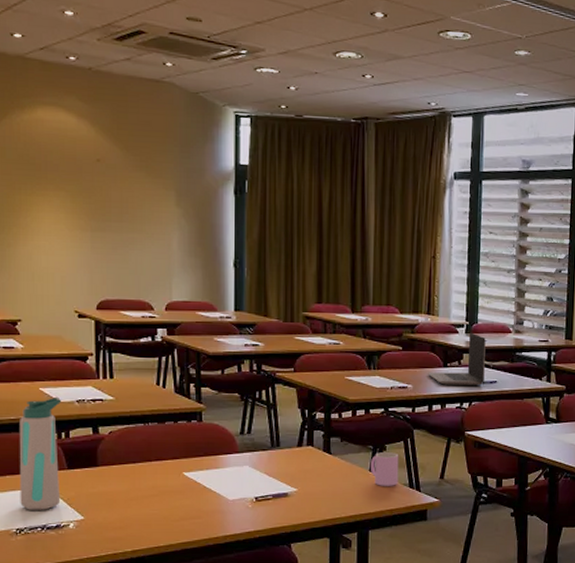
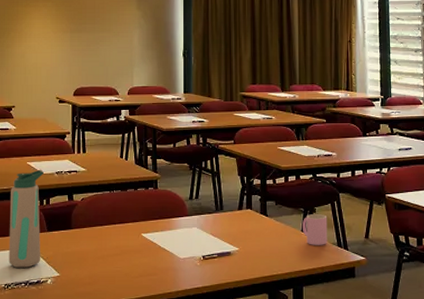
laptop computer: present [427,332,486,386] -> none [349,105,400,152]

